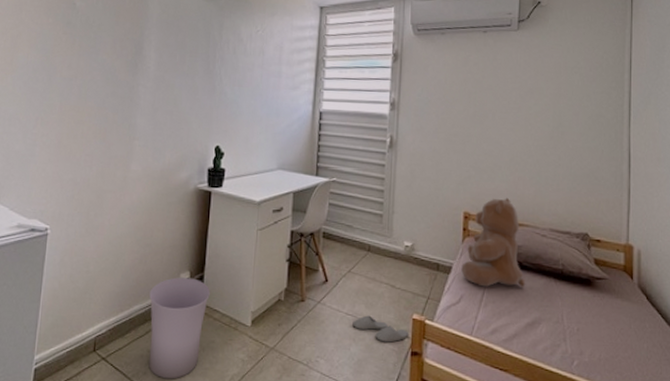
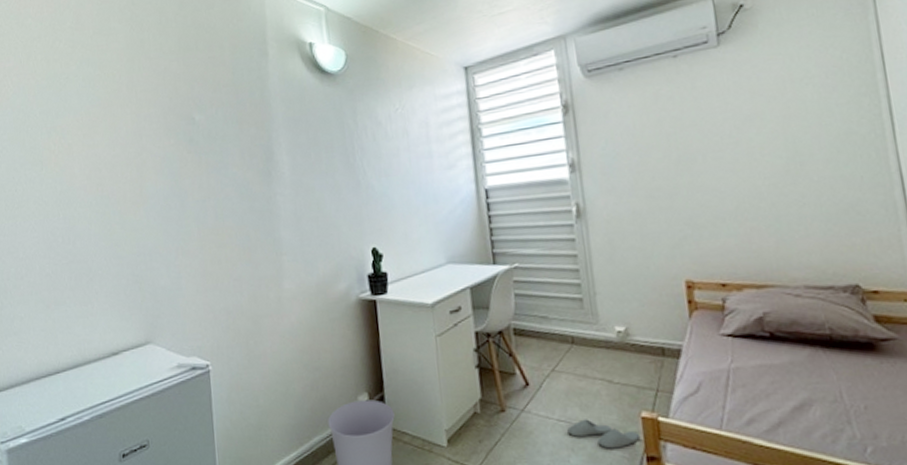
teddy bear: present [461,197,526,287] -> none [693,254,784,369]

